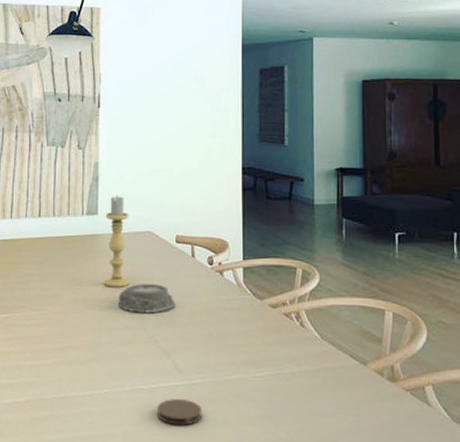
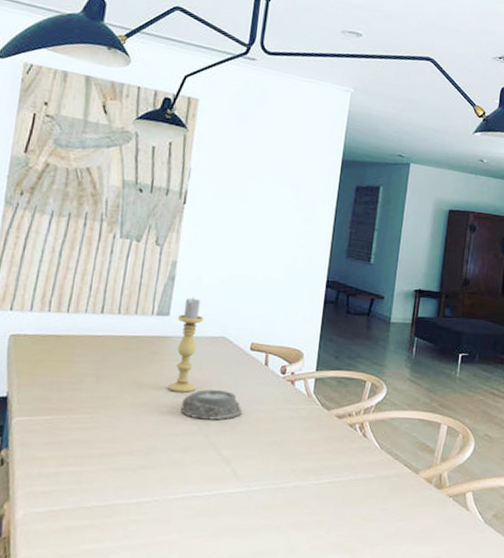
coaster: present [156,399,203,426] -> none [208,506,257,532]

